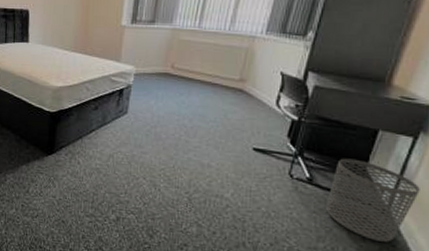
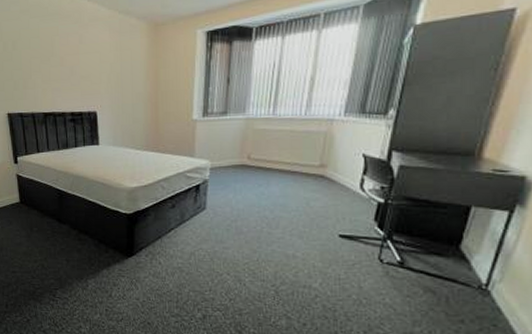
waste bin: present [326,158,420,242] -> none [420,238,519,322]

